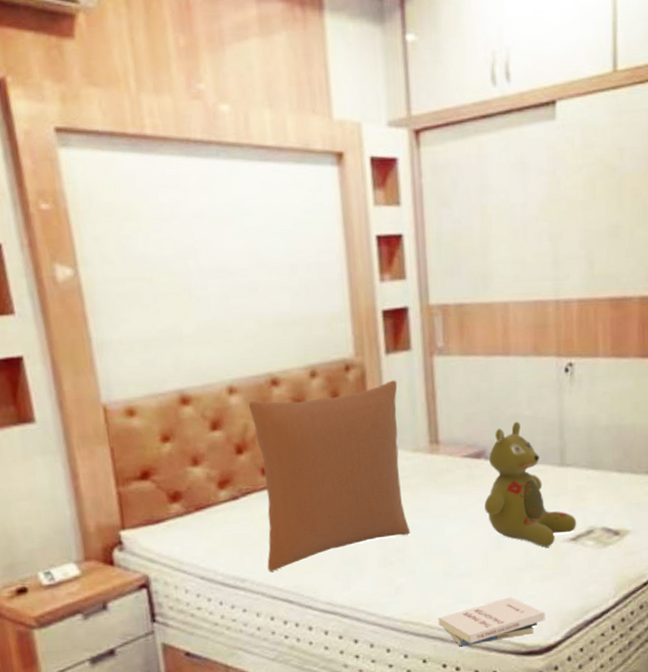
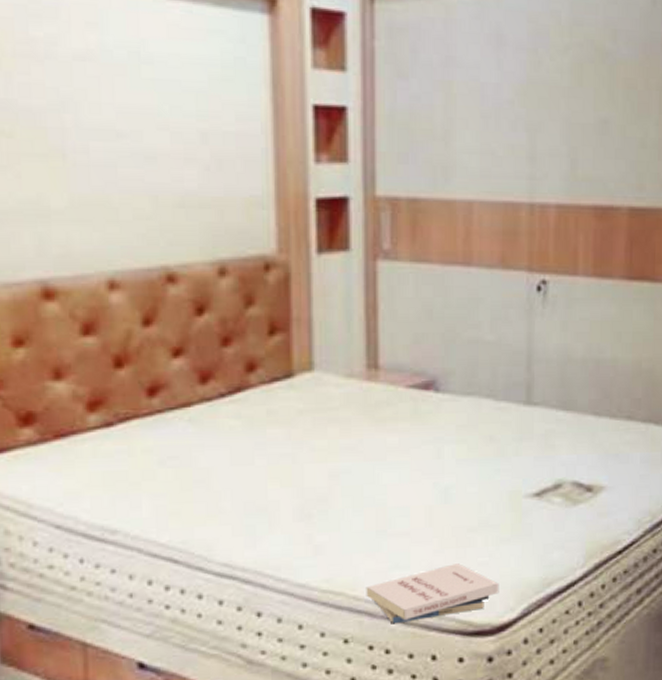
pillow: present [248,380,411,572] -> none [134,286,337,522]
stuffed bear: present [484,421,577,547] -> none [432,347,543,503]

